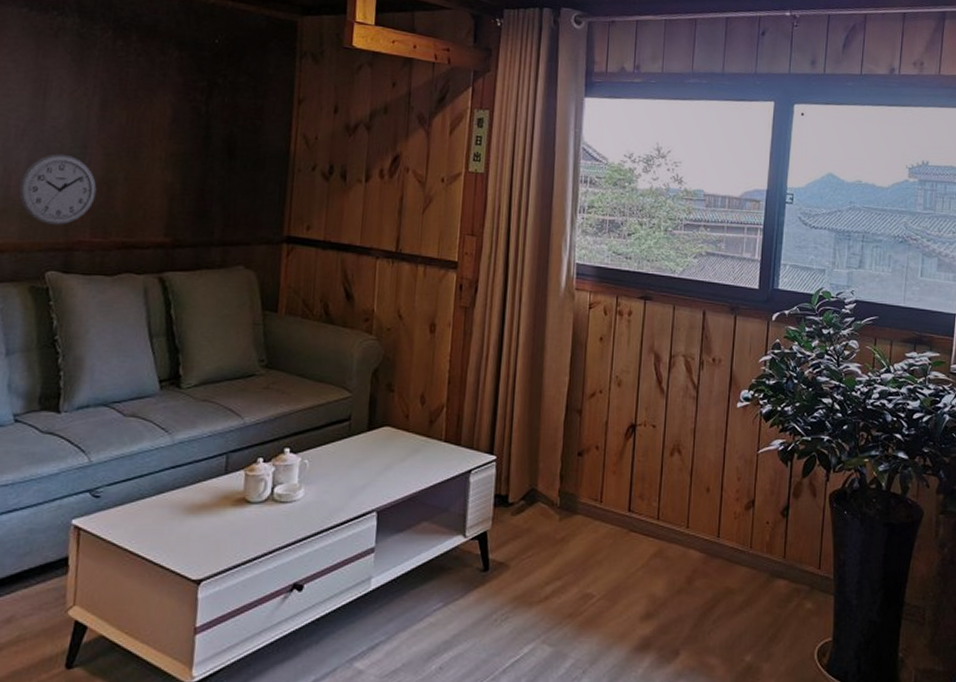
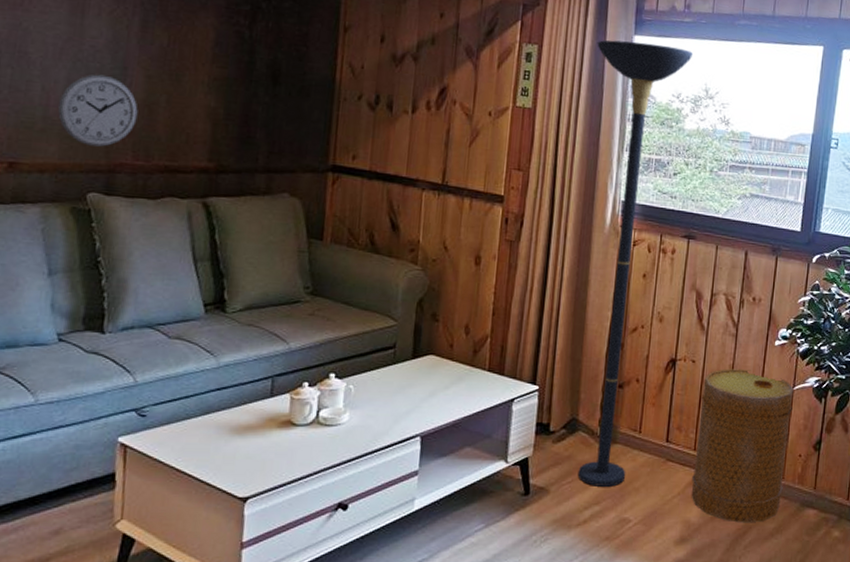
floor lamp: none [538,103,643,560] -> present [577,40,693,487]
basket: none [655,433,759,596] -> present [691,369,794,523]

